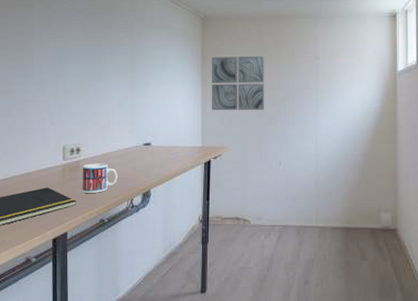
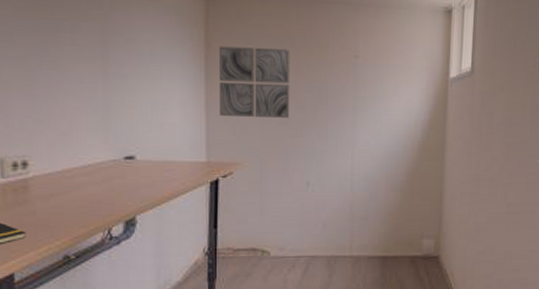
mug: present [82,163,118,193] -> none [32,182,88,222]

